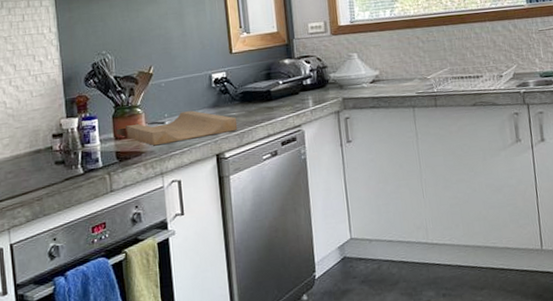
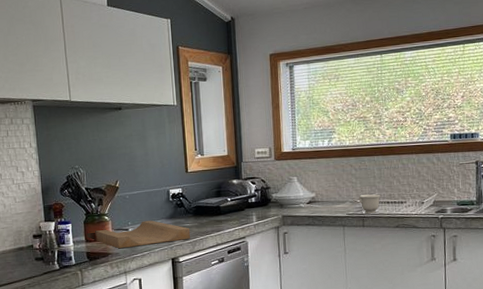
teacup: none [428,68,454,92] -> present [358,194,381,214]

